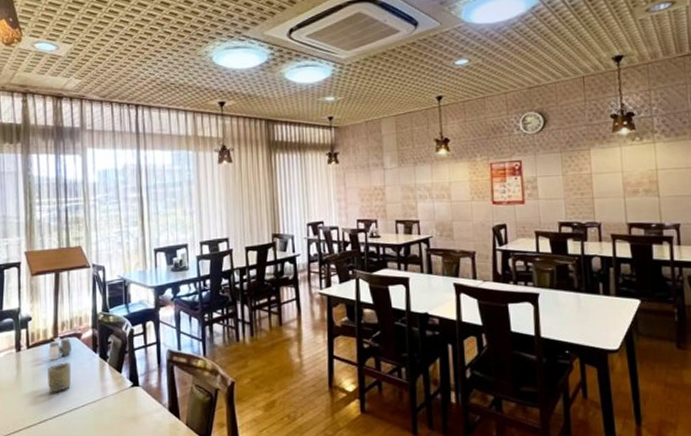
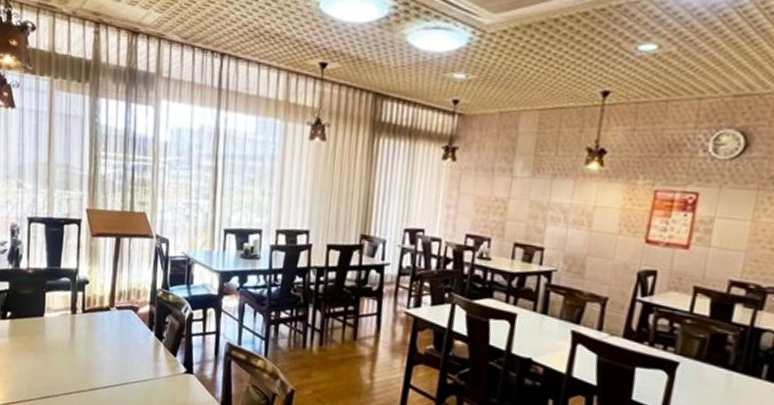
salt and pepper shaker: present [48,337,71,360] -> none [103,308,127,330]
cup: present [48,362,72,393] -> none [101,334,126,364]

